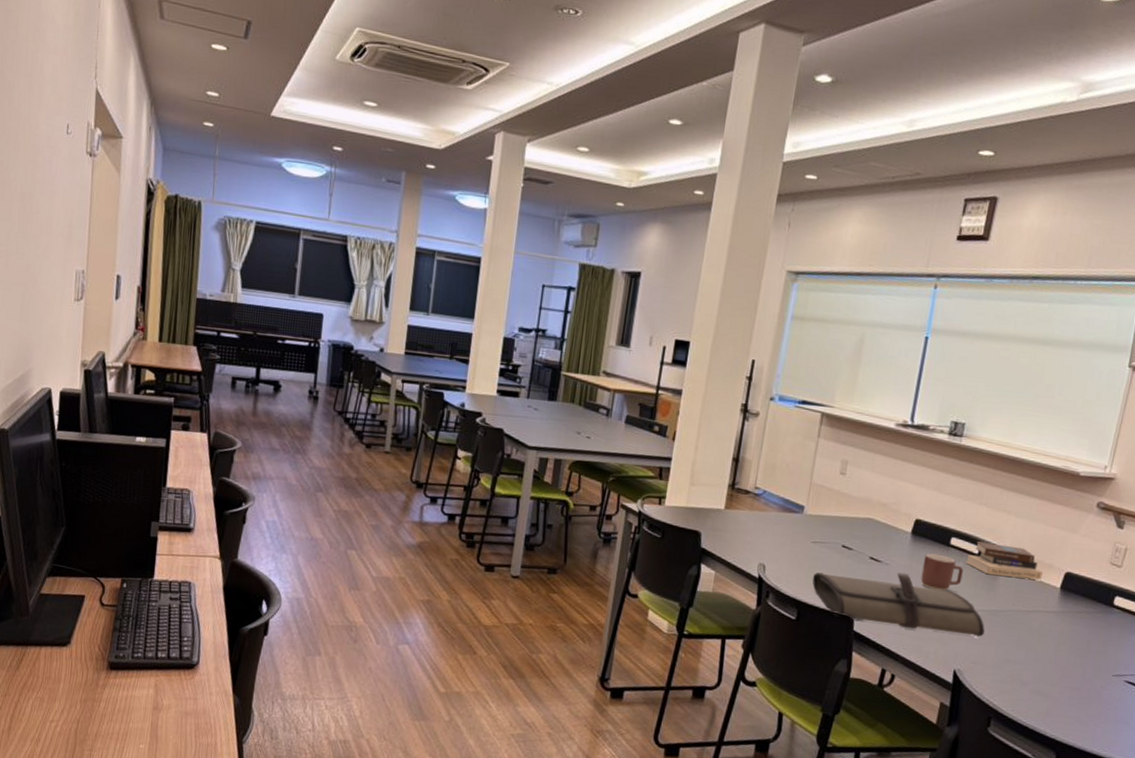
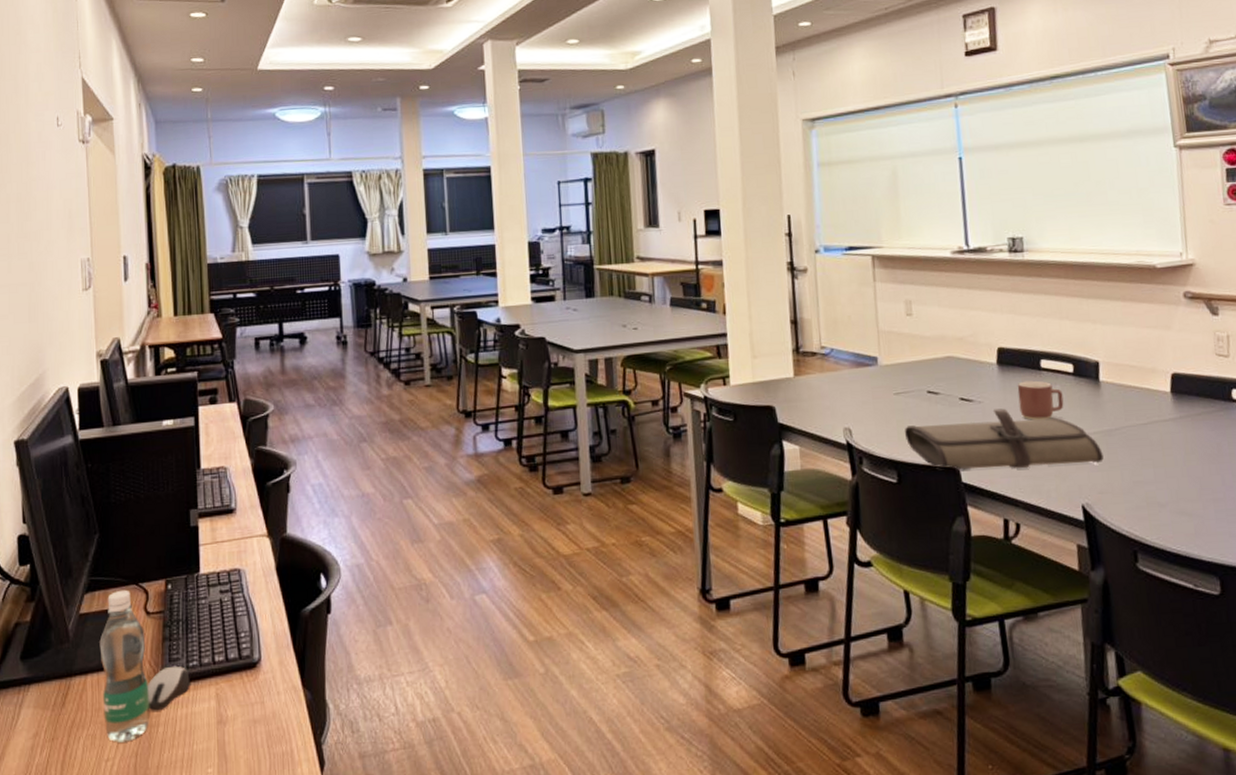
bottle: none [52,580,98,710] -> present [99,589,151,743]
computer mouse: none [93,653,134,688] -> present [147,666,190,710]
books: present [966,541,1043,580] -> none [1062,357,1148,393]

